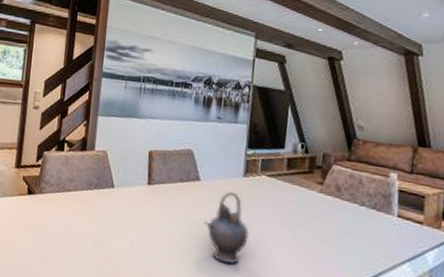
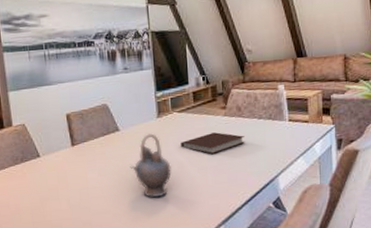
notebook: none [264,207,341,233] -> present [181,132,246,155]

